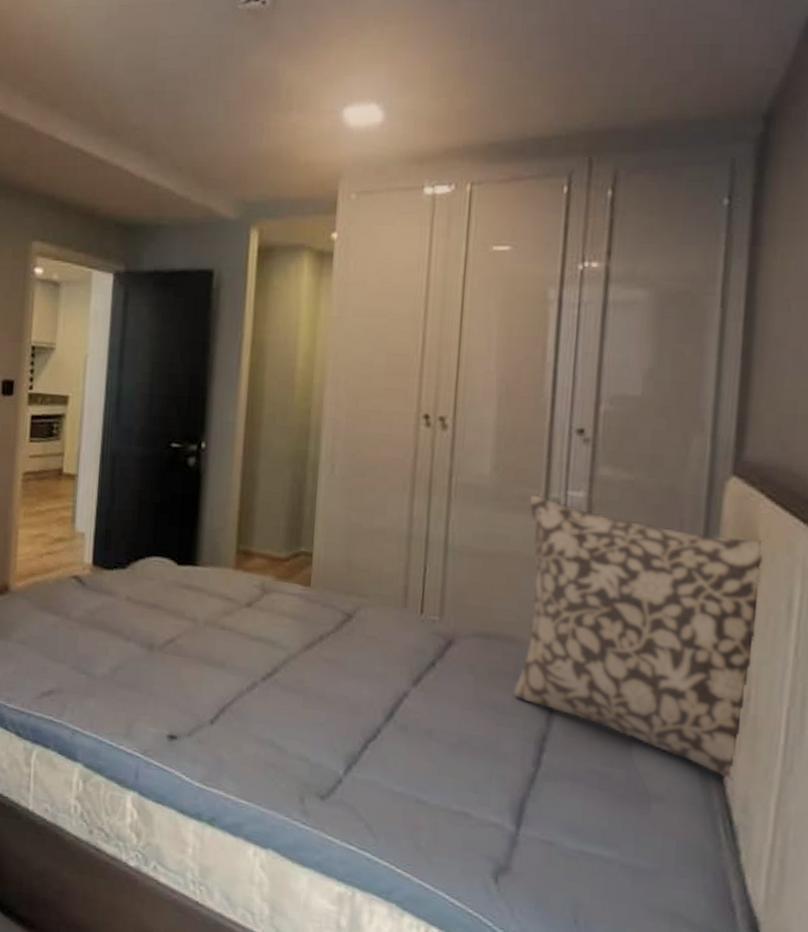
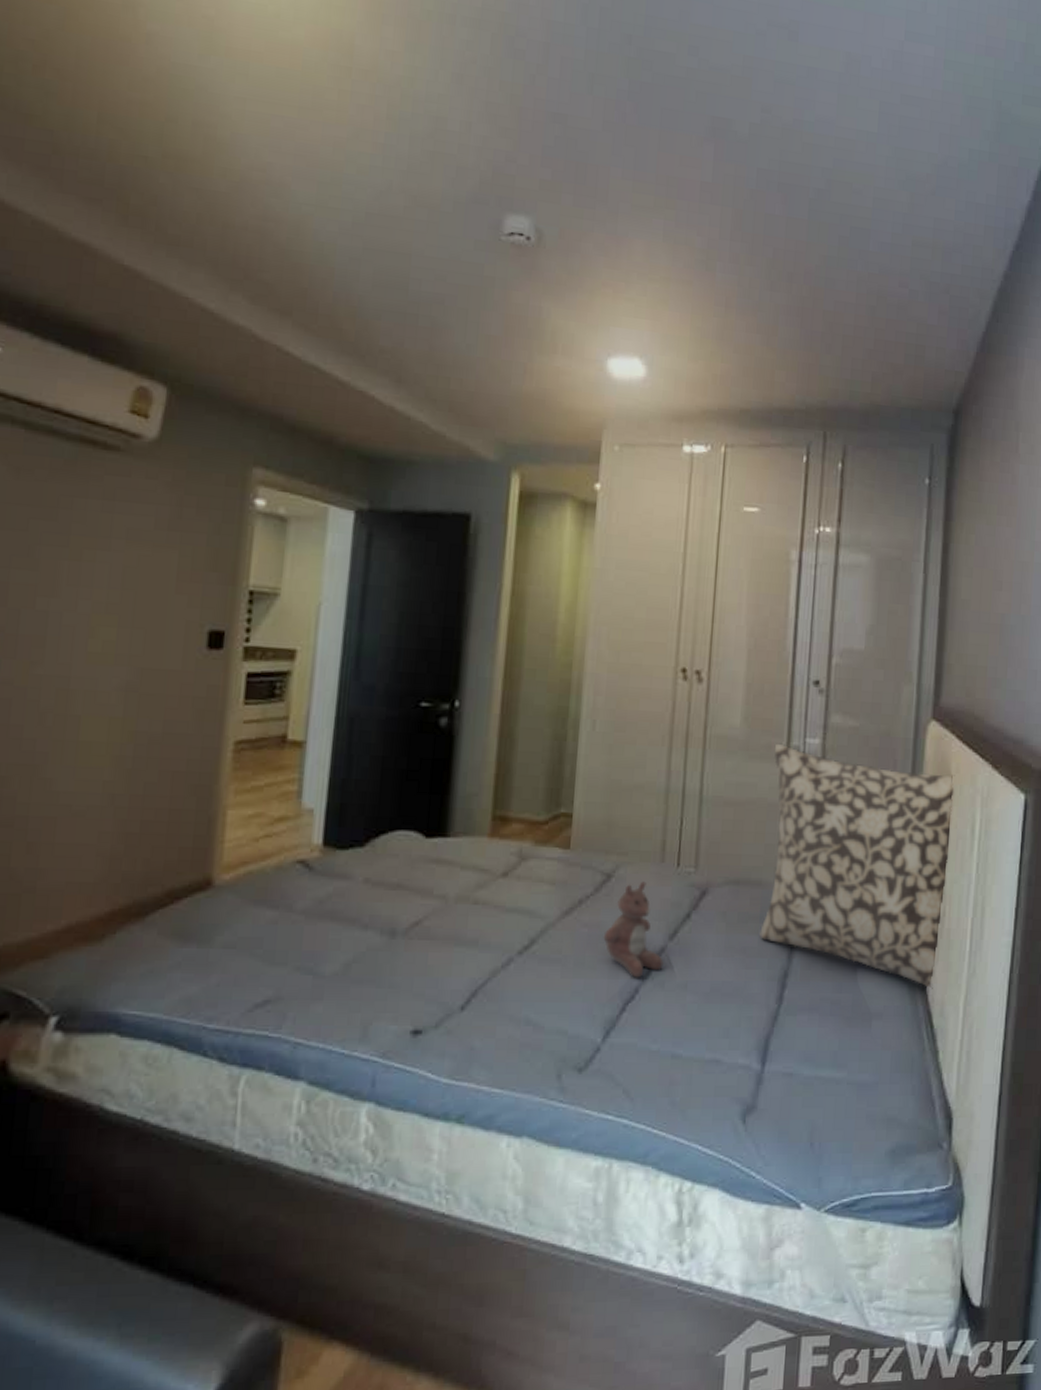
stuffed animal: none [344,624,407,719] -> present [603,881,664,978]

